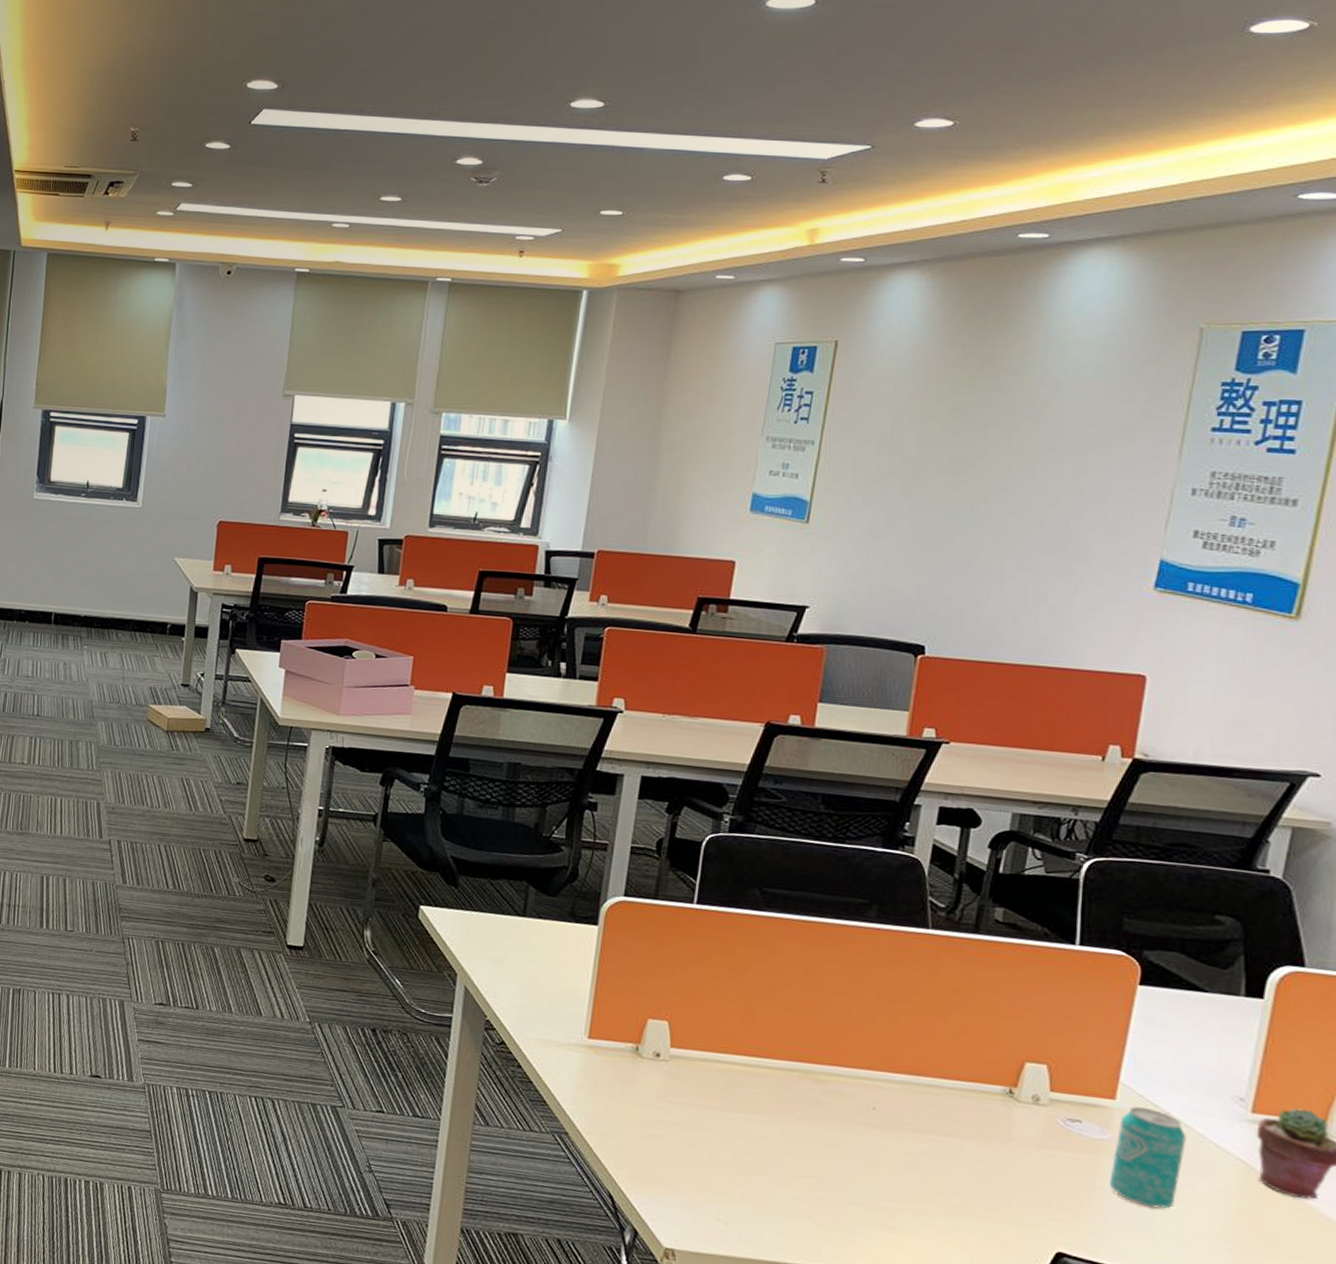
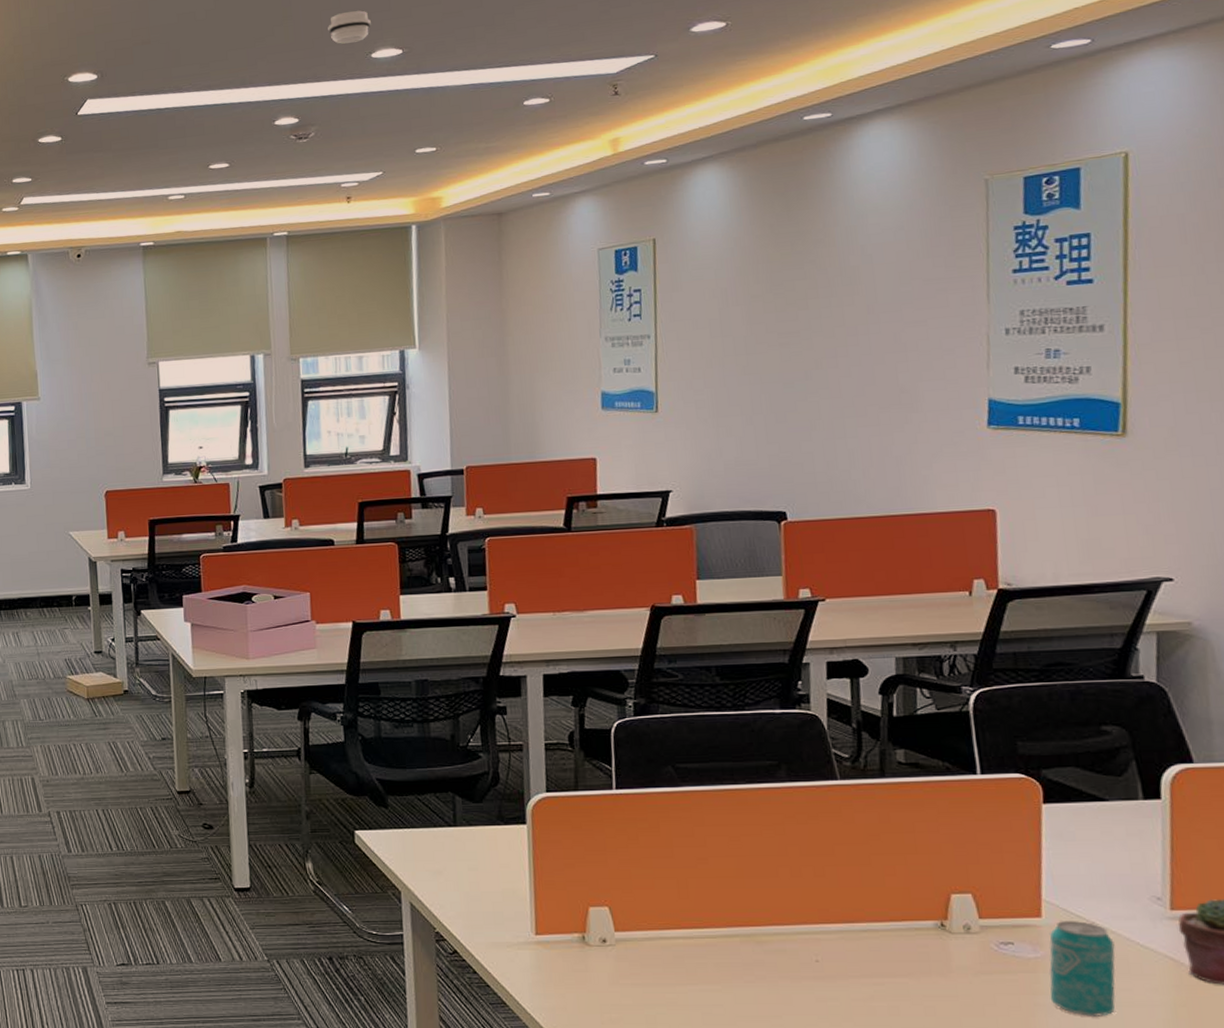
smoke detector: none [529,55,576,88] -> present [328,10,371,44]

